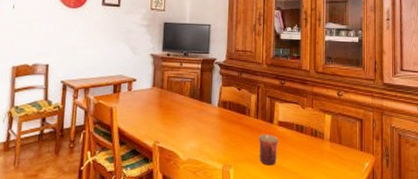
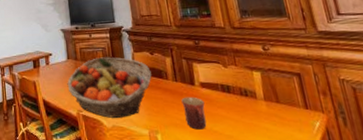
fruit basket: none [147,88,236,151] -> present [67,57,152,118]

